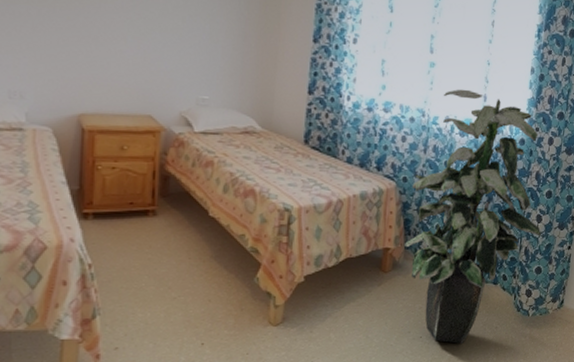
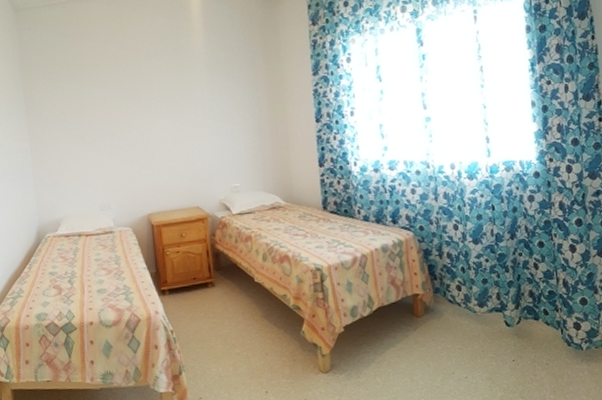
indoor plant: present [404,89,541,344] -> none [429,135,579,382]

